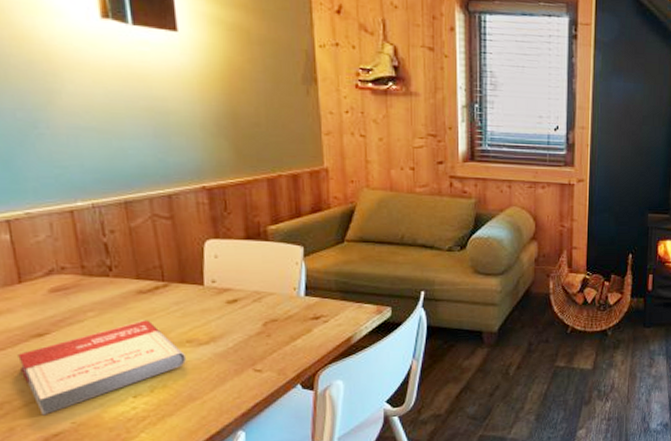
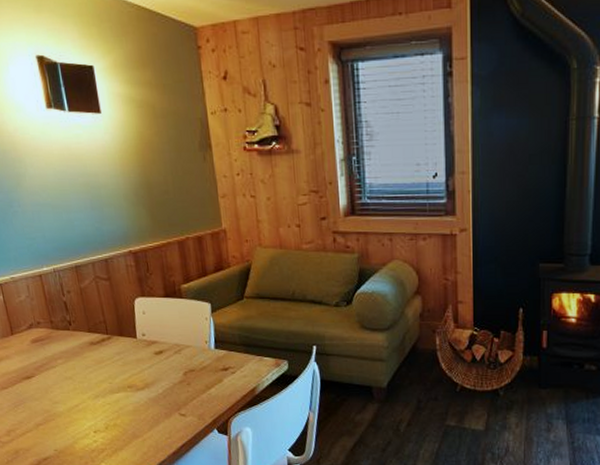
book: present [18,320,187,416] -> none [16,367,129,443]

